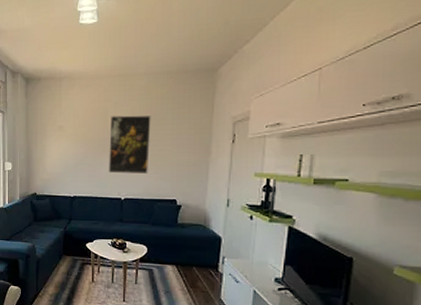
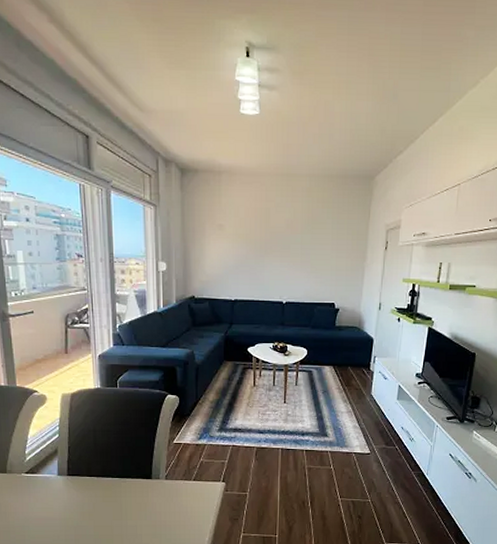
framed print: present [109,115,151,174] -> none [271,217,313,277]

